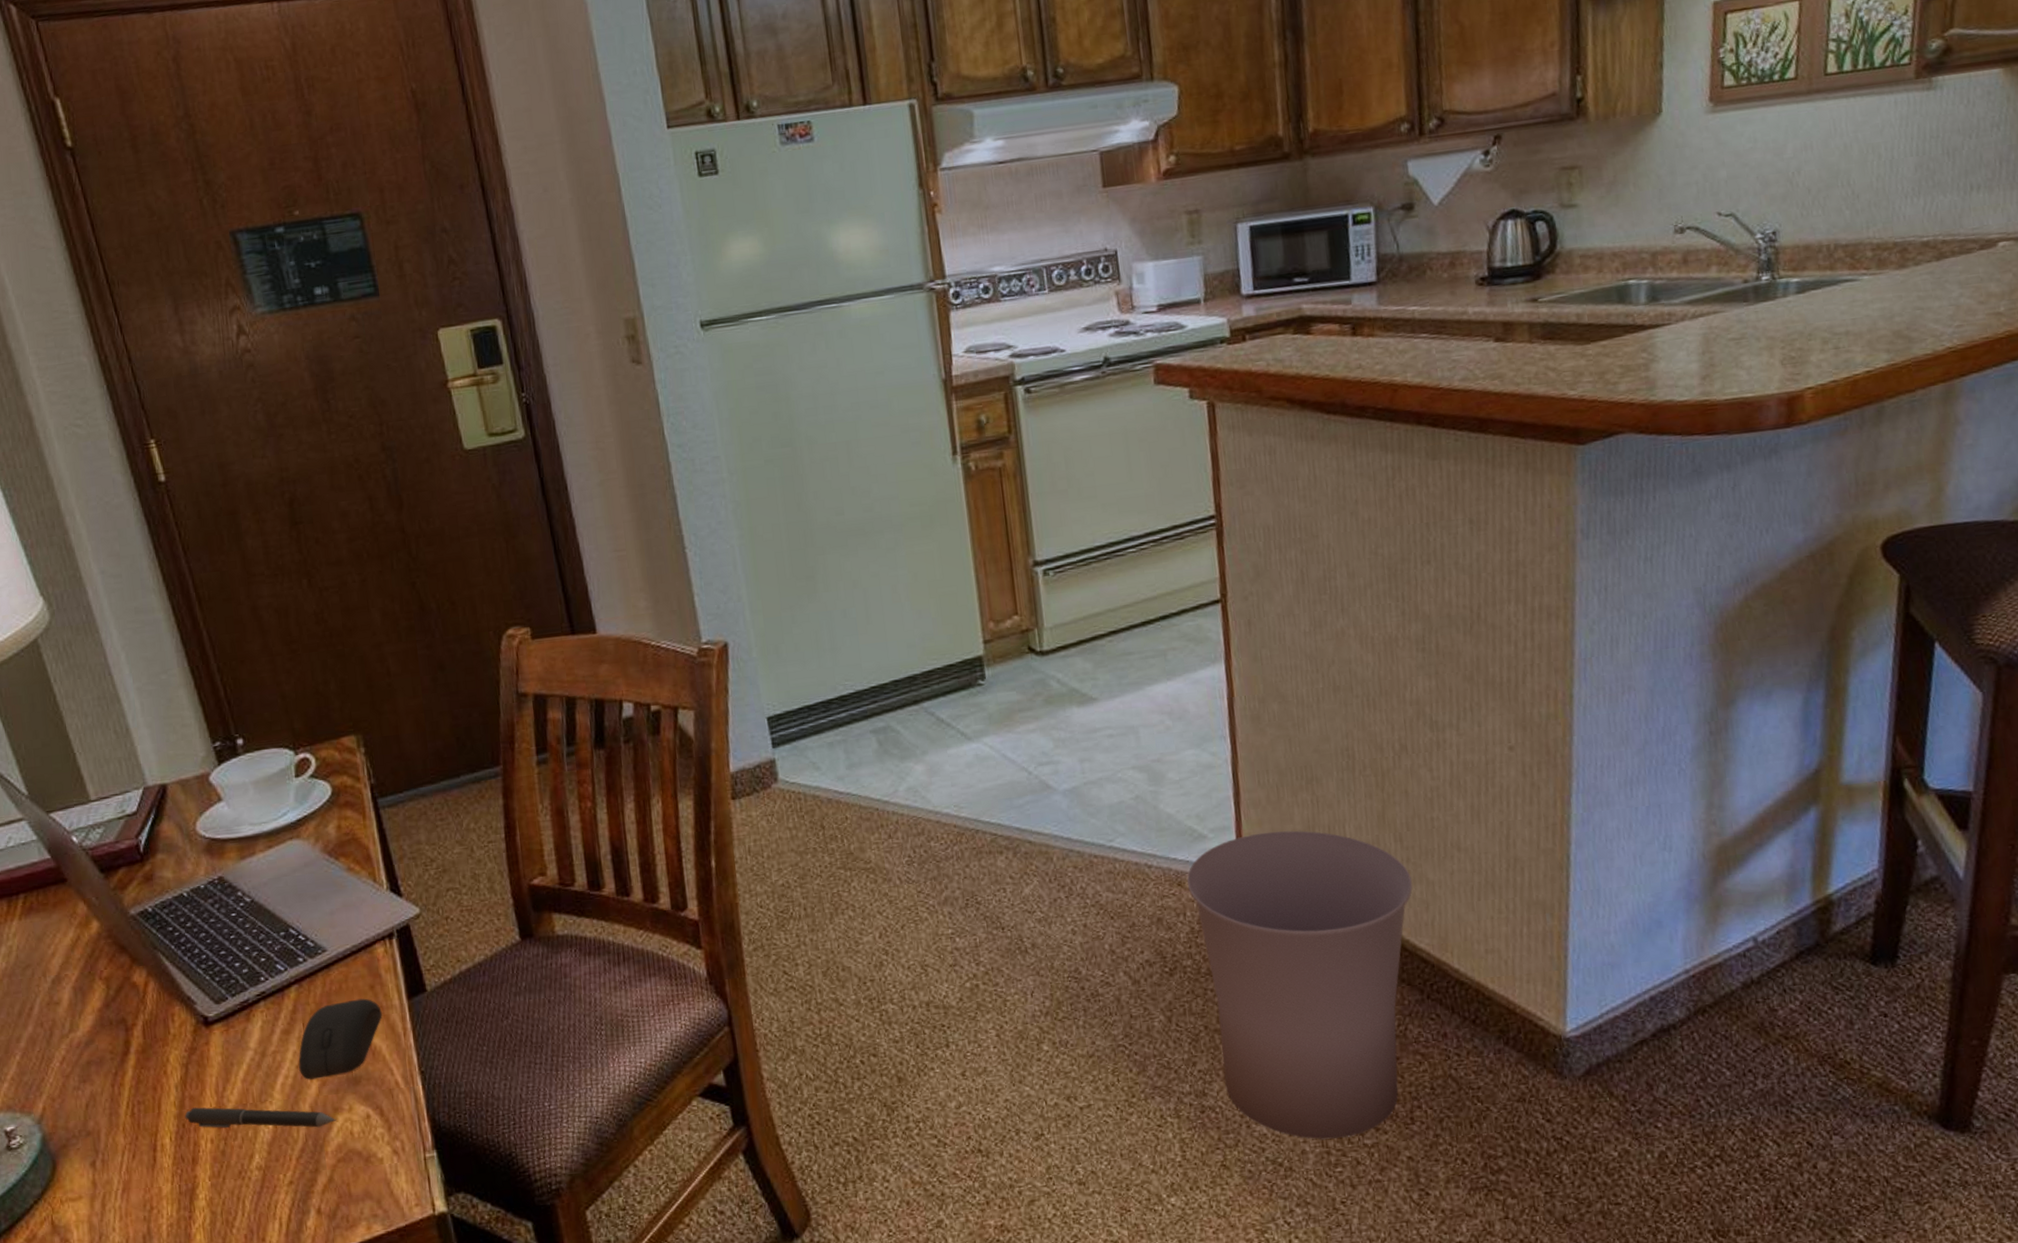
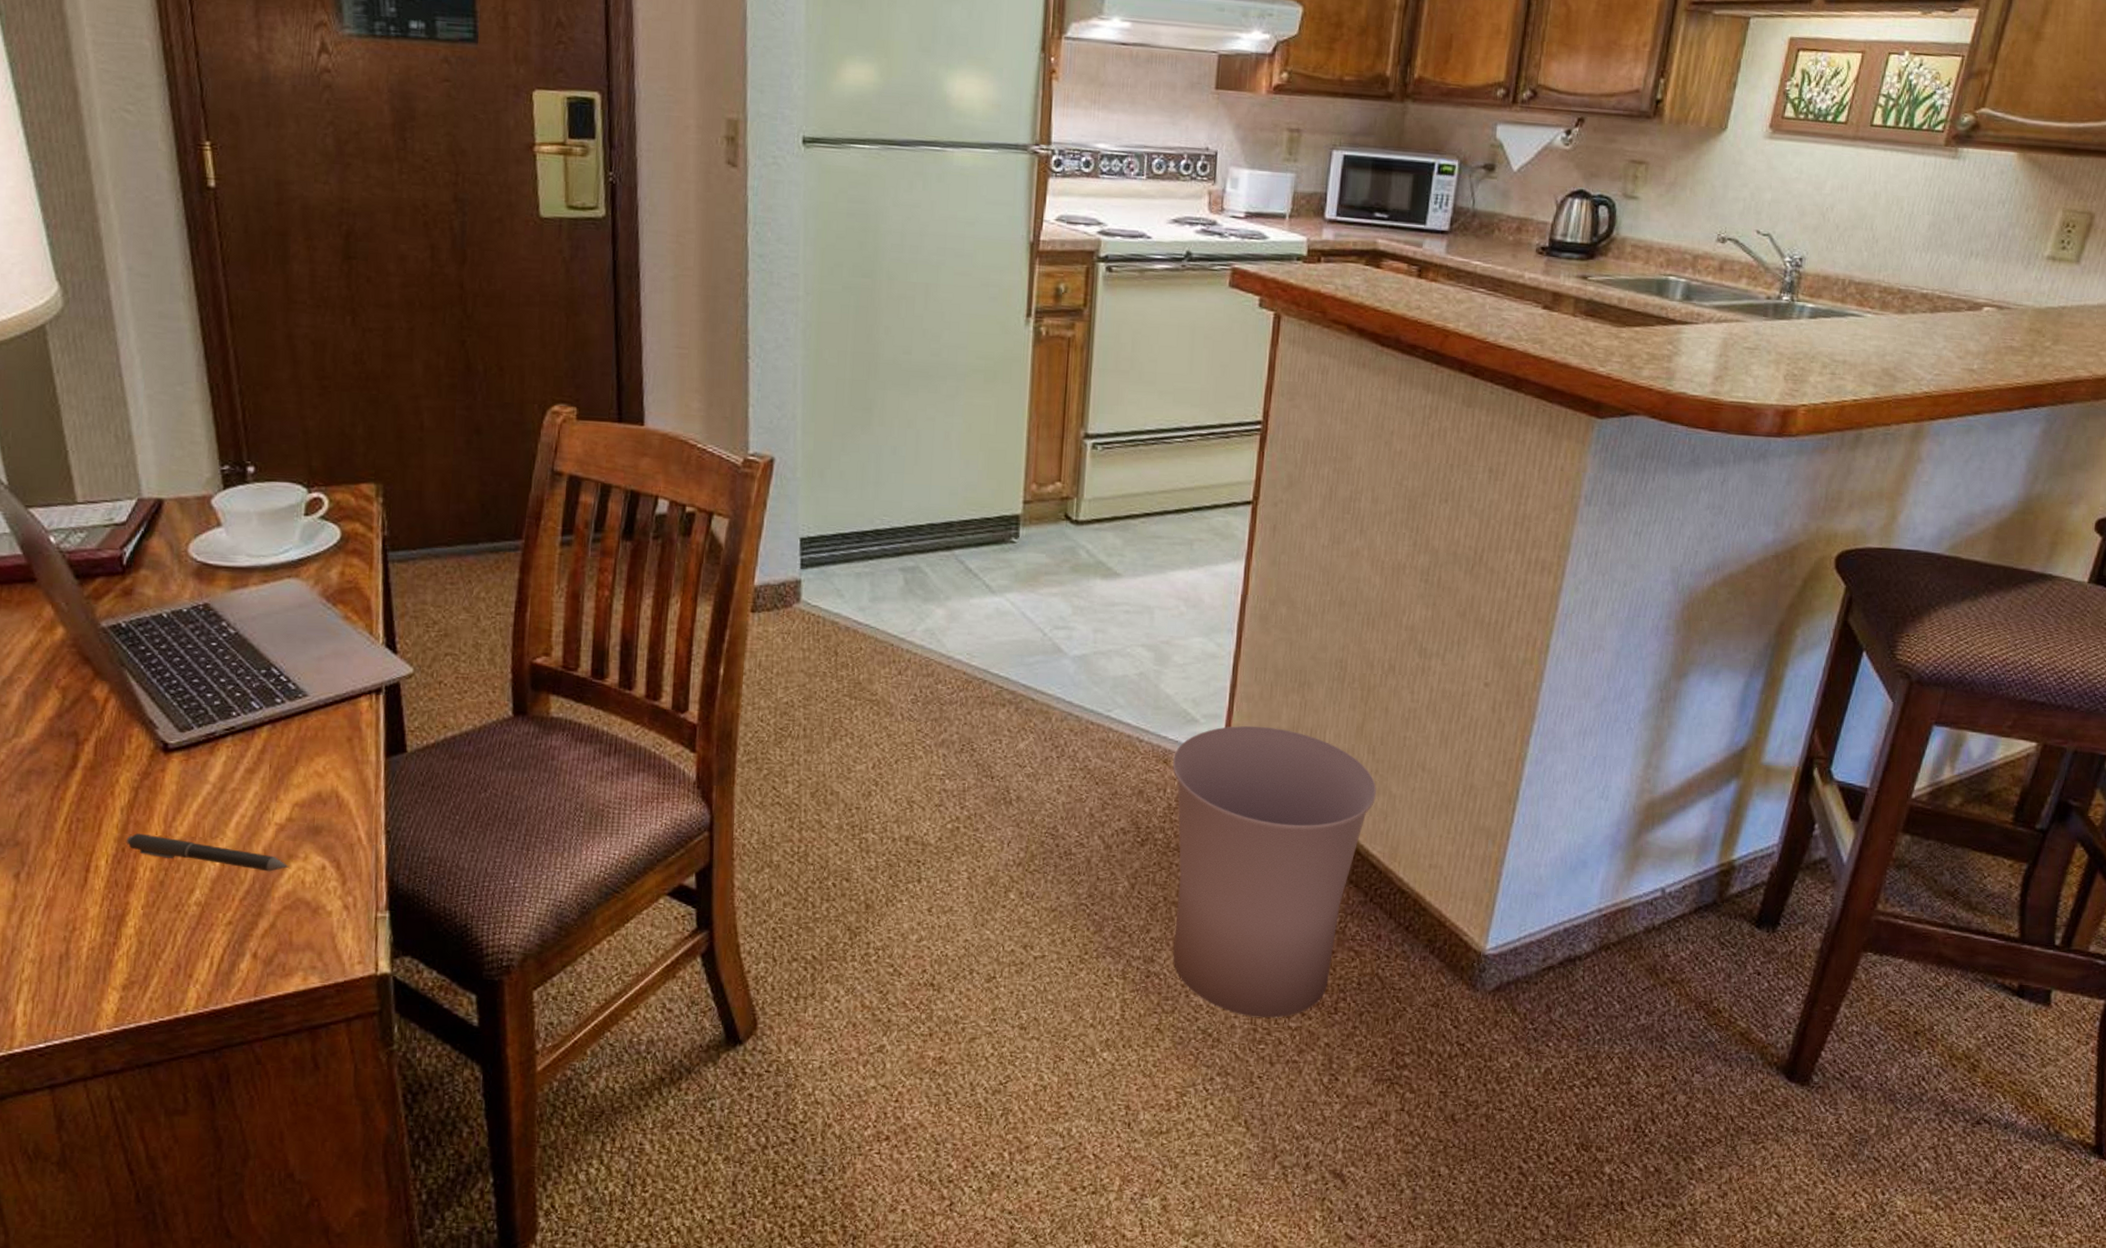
computer mouse: present [298,998,382,1080] -> none [258,749,356,823]

